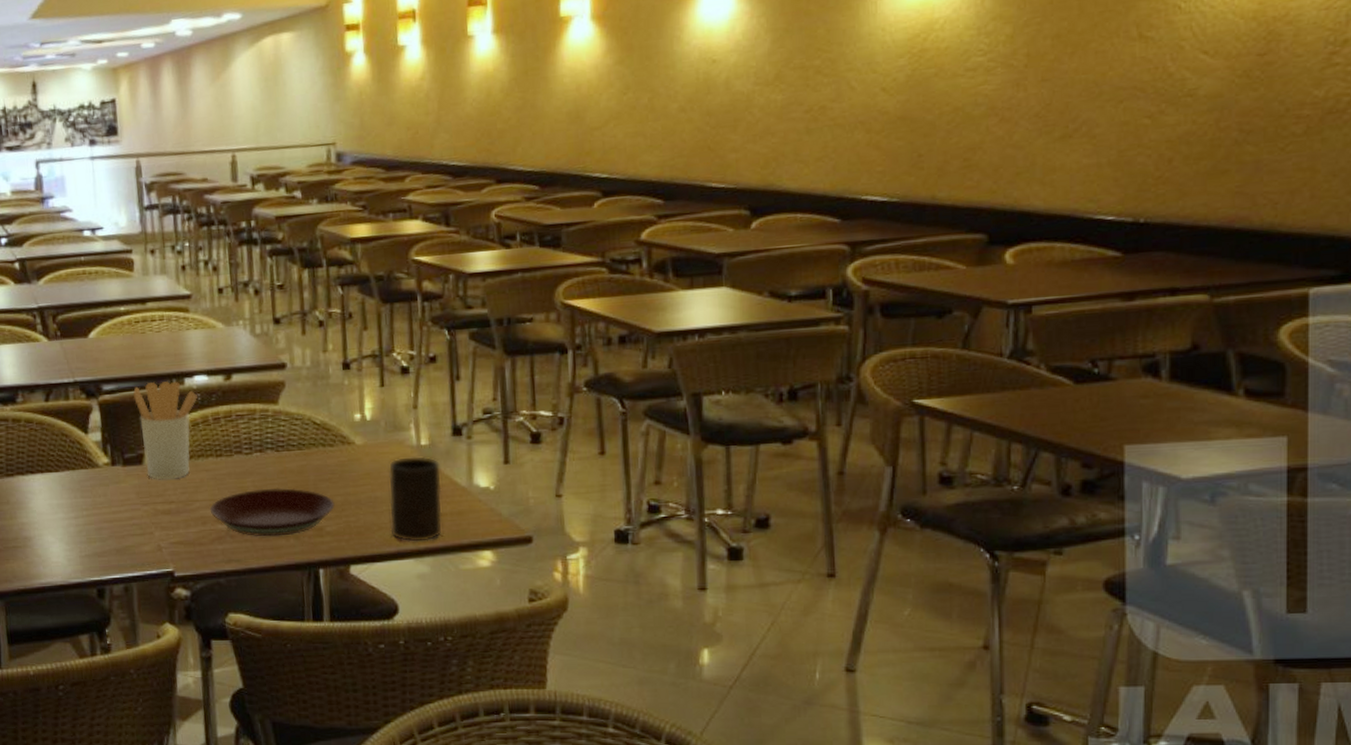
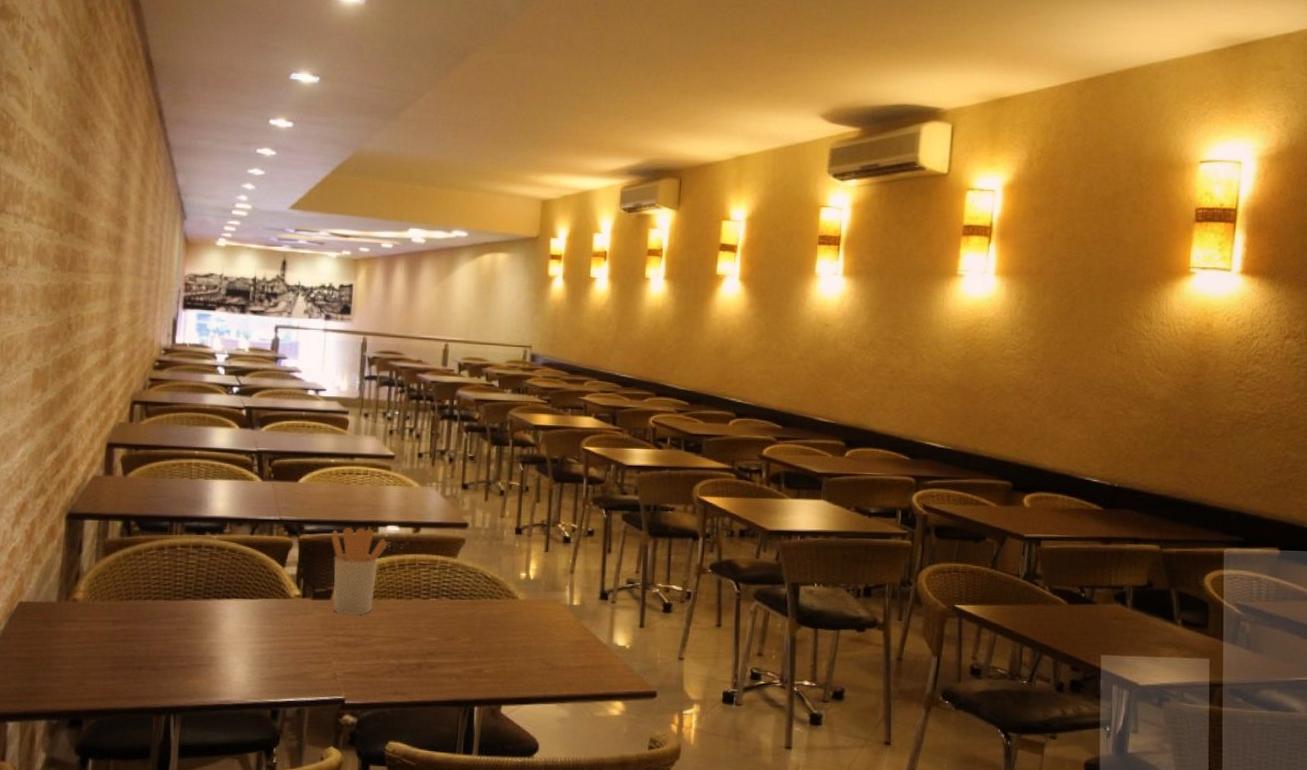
plate: present [209,487,335,537] -> none [385,630,495,675]
cup: present [388,455,443,543] -> none [539,613,588,690]

